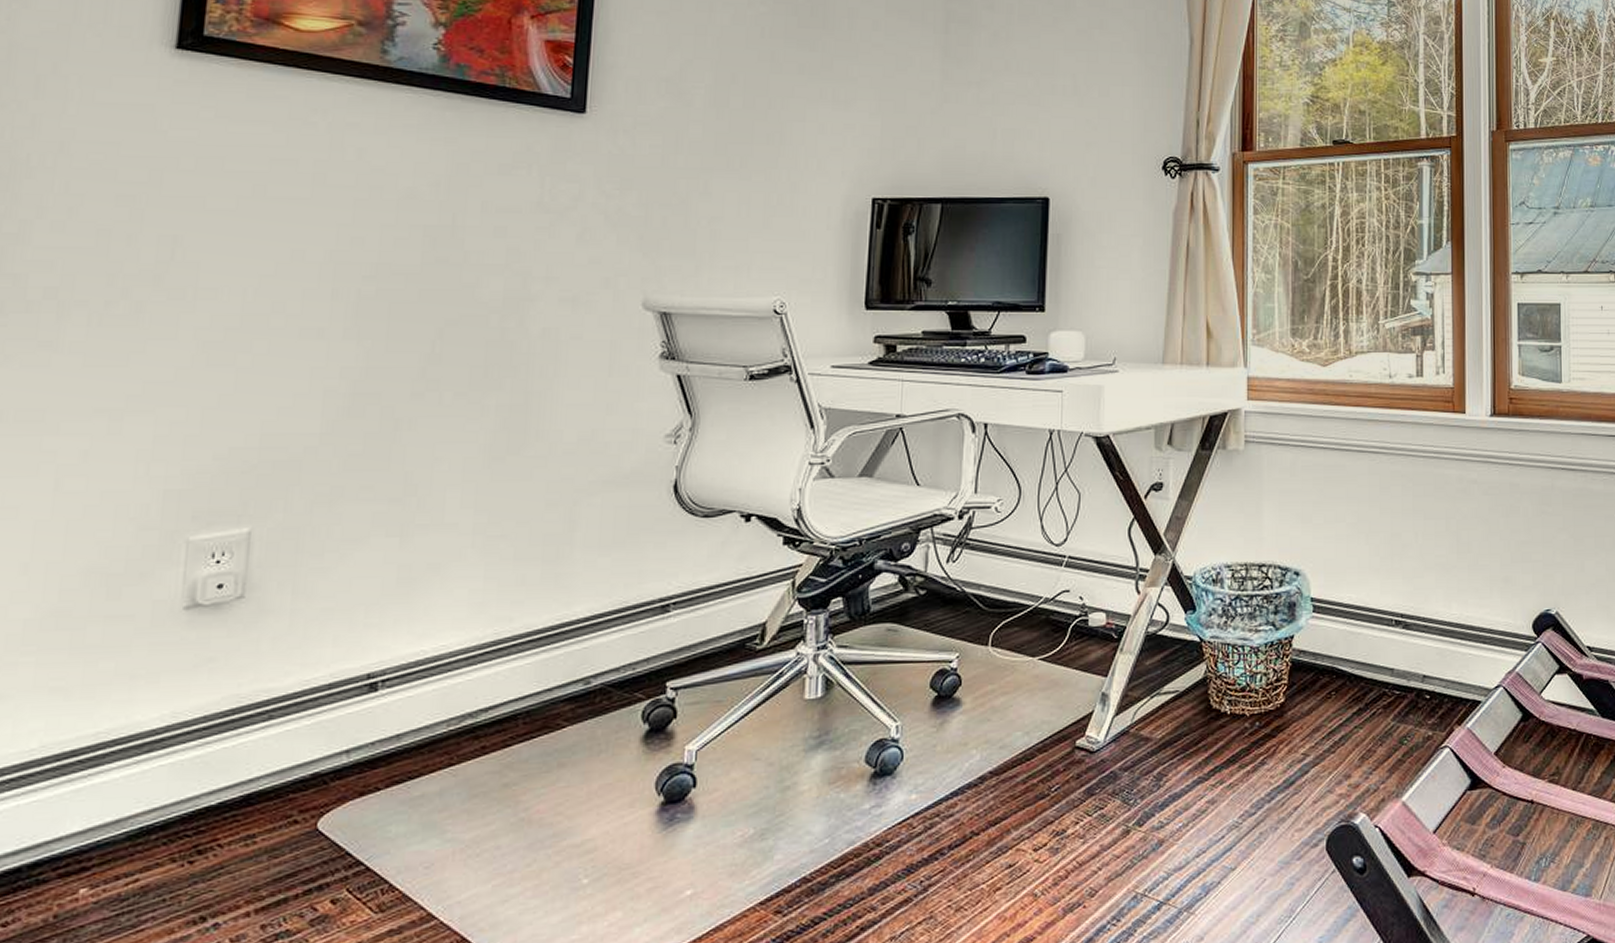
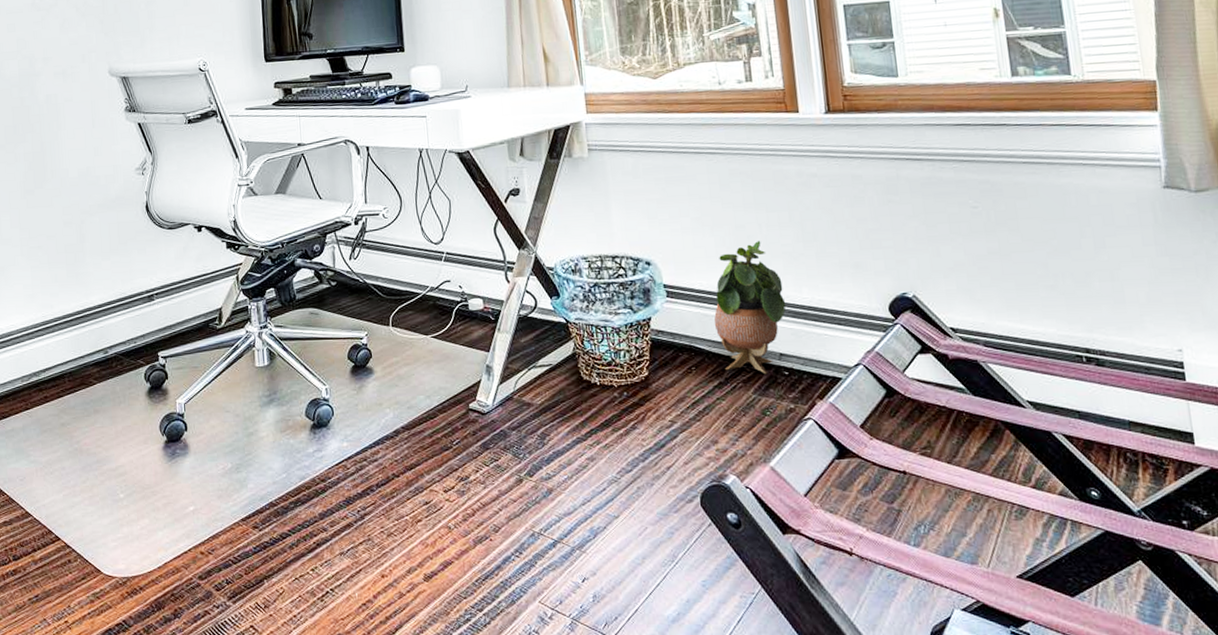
potted plant: none [1359,551,1434,699] -> present [714,241,786,375]

